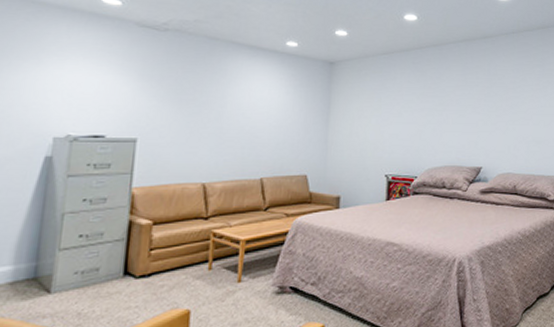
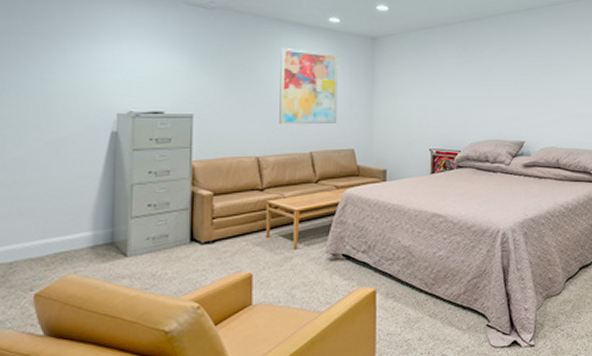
wall art: none [229,71,294,150] -> present [279,48,338,125]

